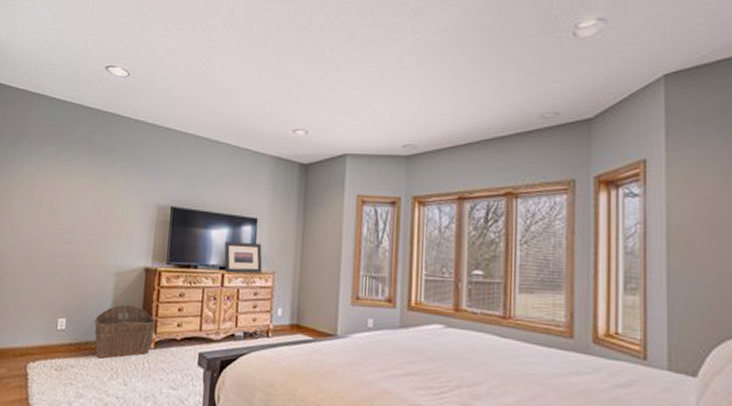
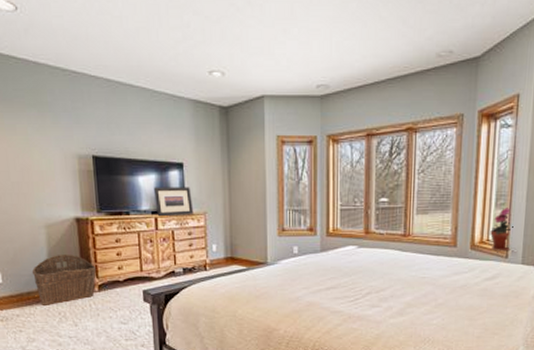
potted plant: none [619,293,651,351] -> present [490,208,513,252]

